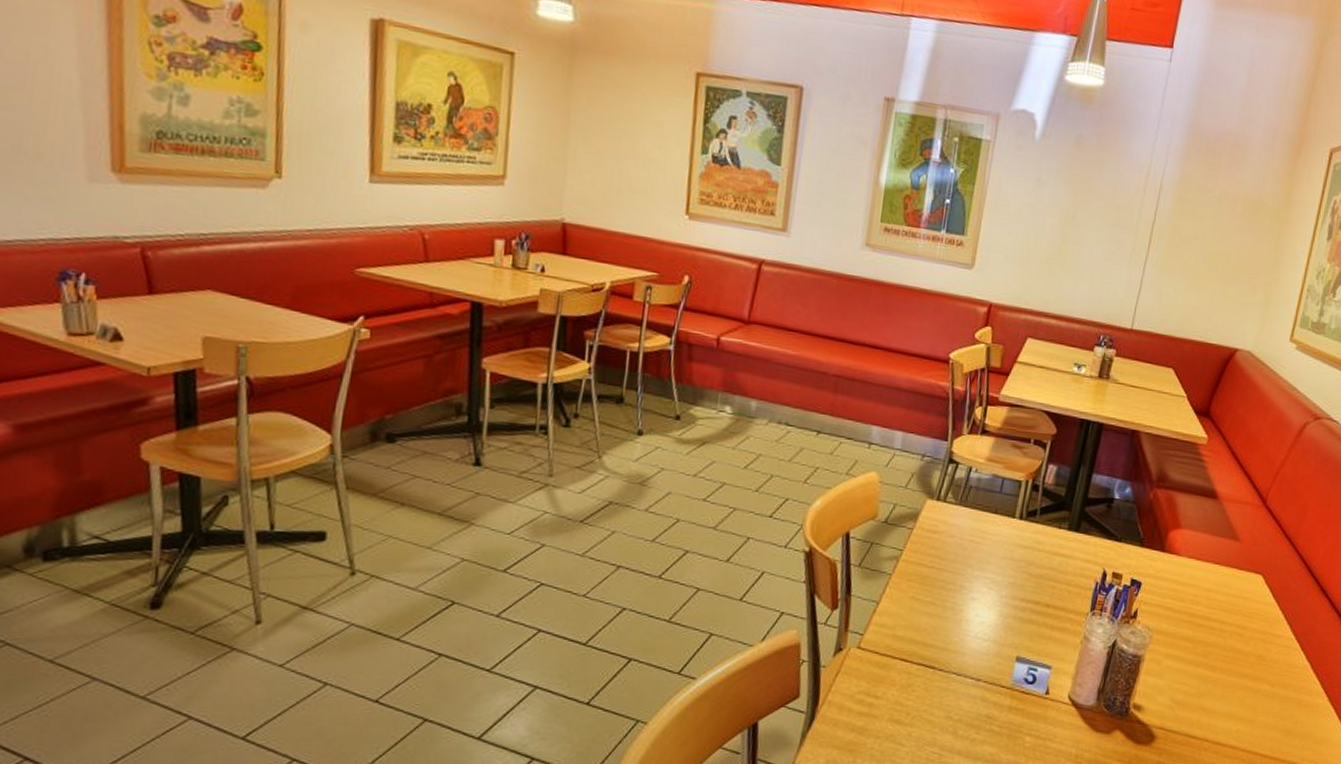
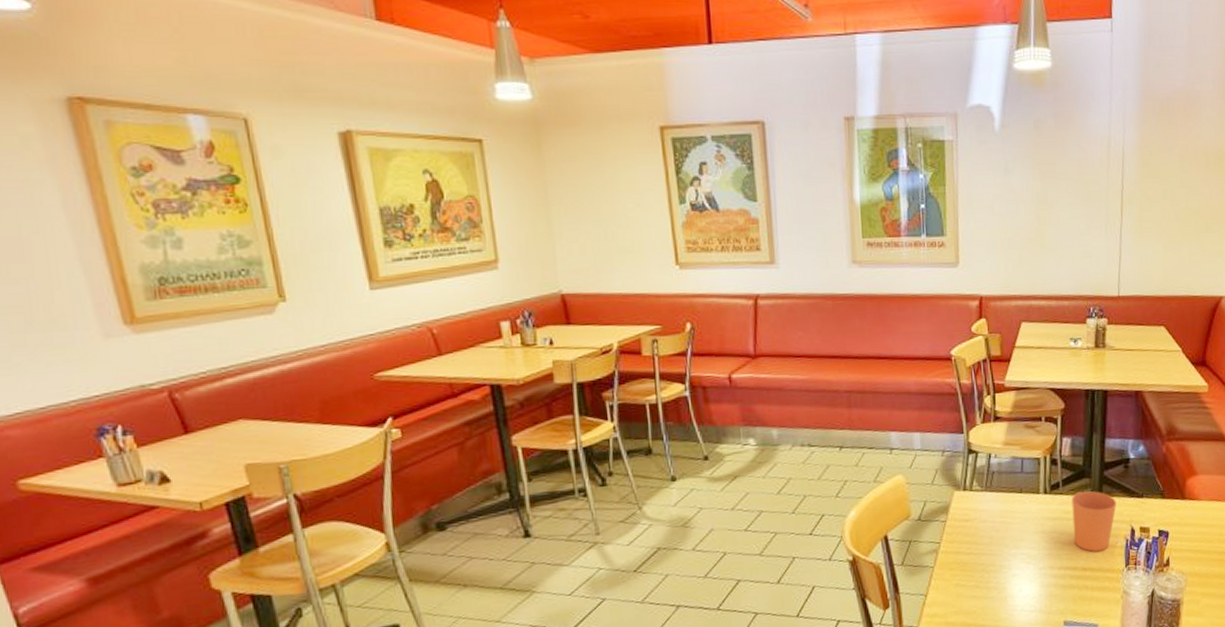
dixie cup: none [1041,523,1093,589] -> present [1071,490,1116,552]

